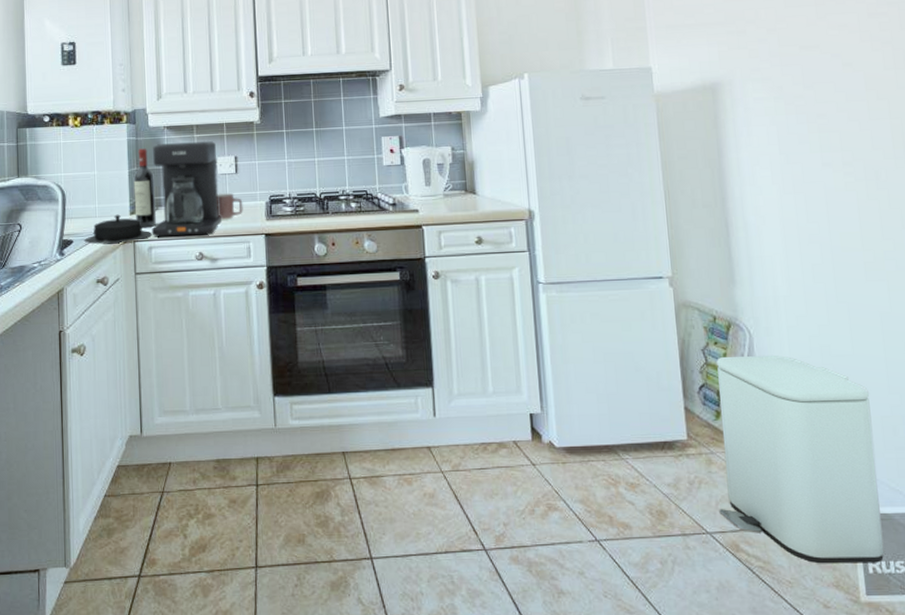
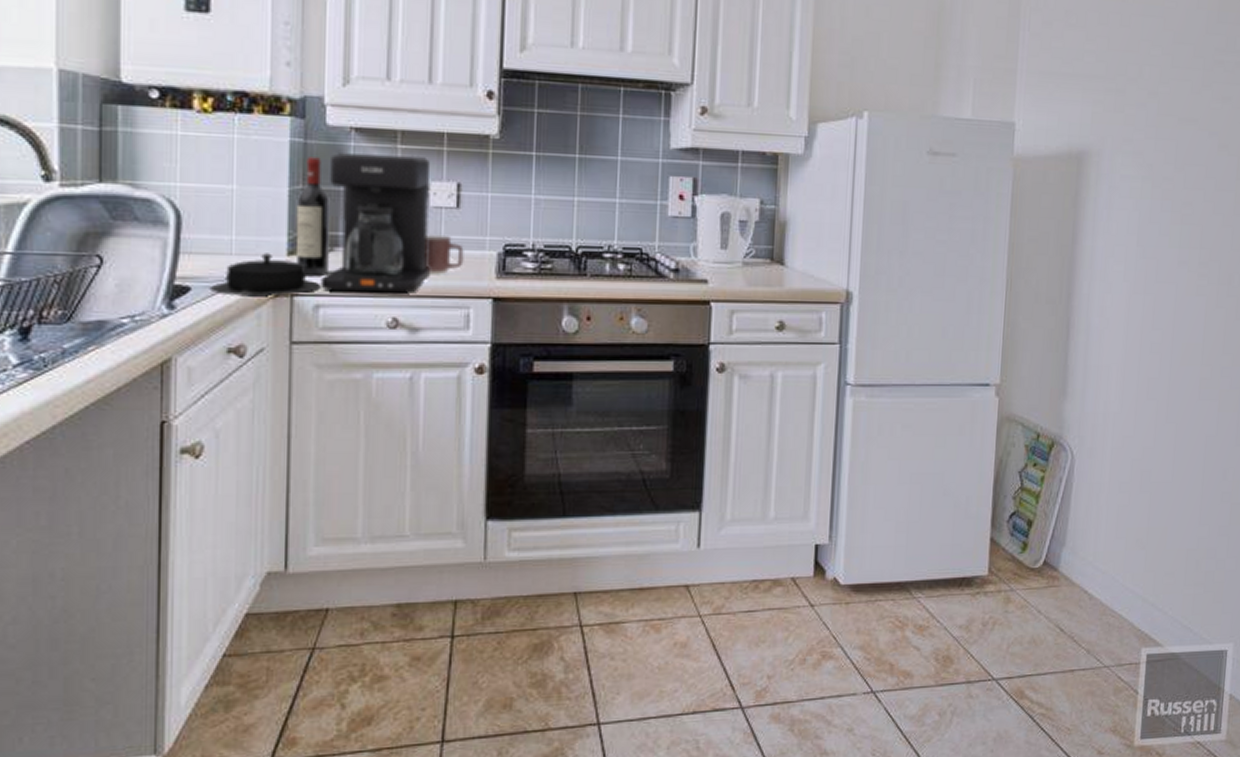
pedal bin: present [717,355,885,564] -> none [1009,479,1181,708]

